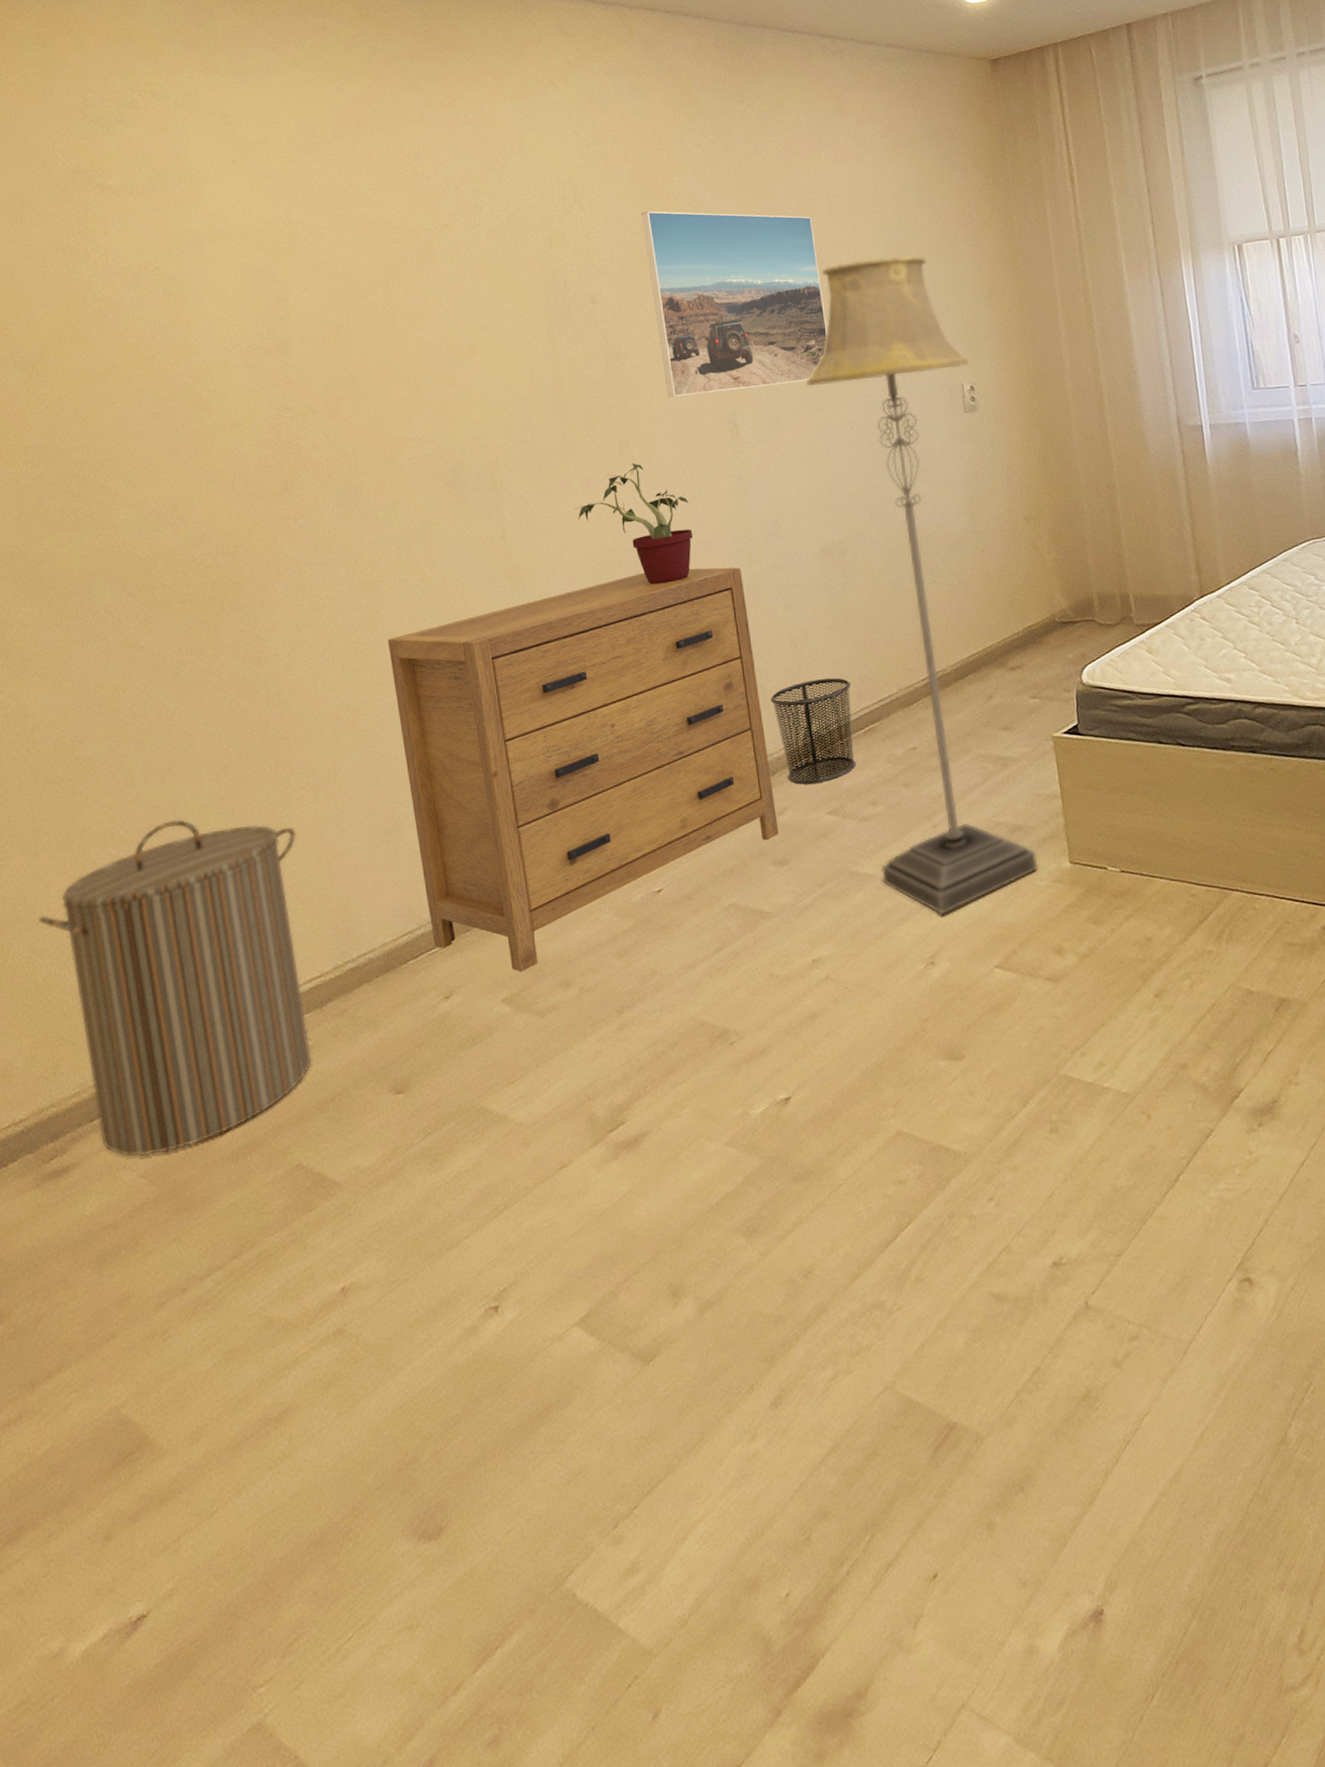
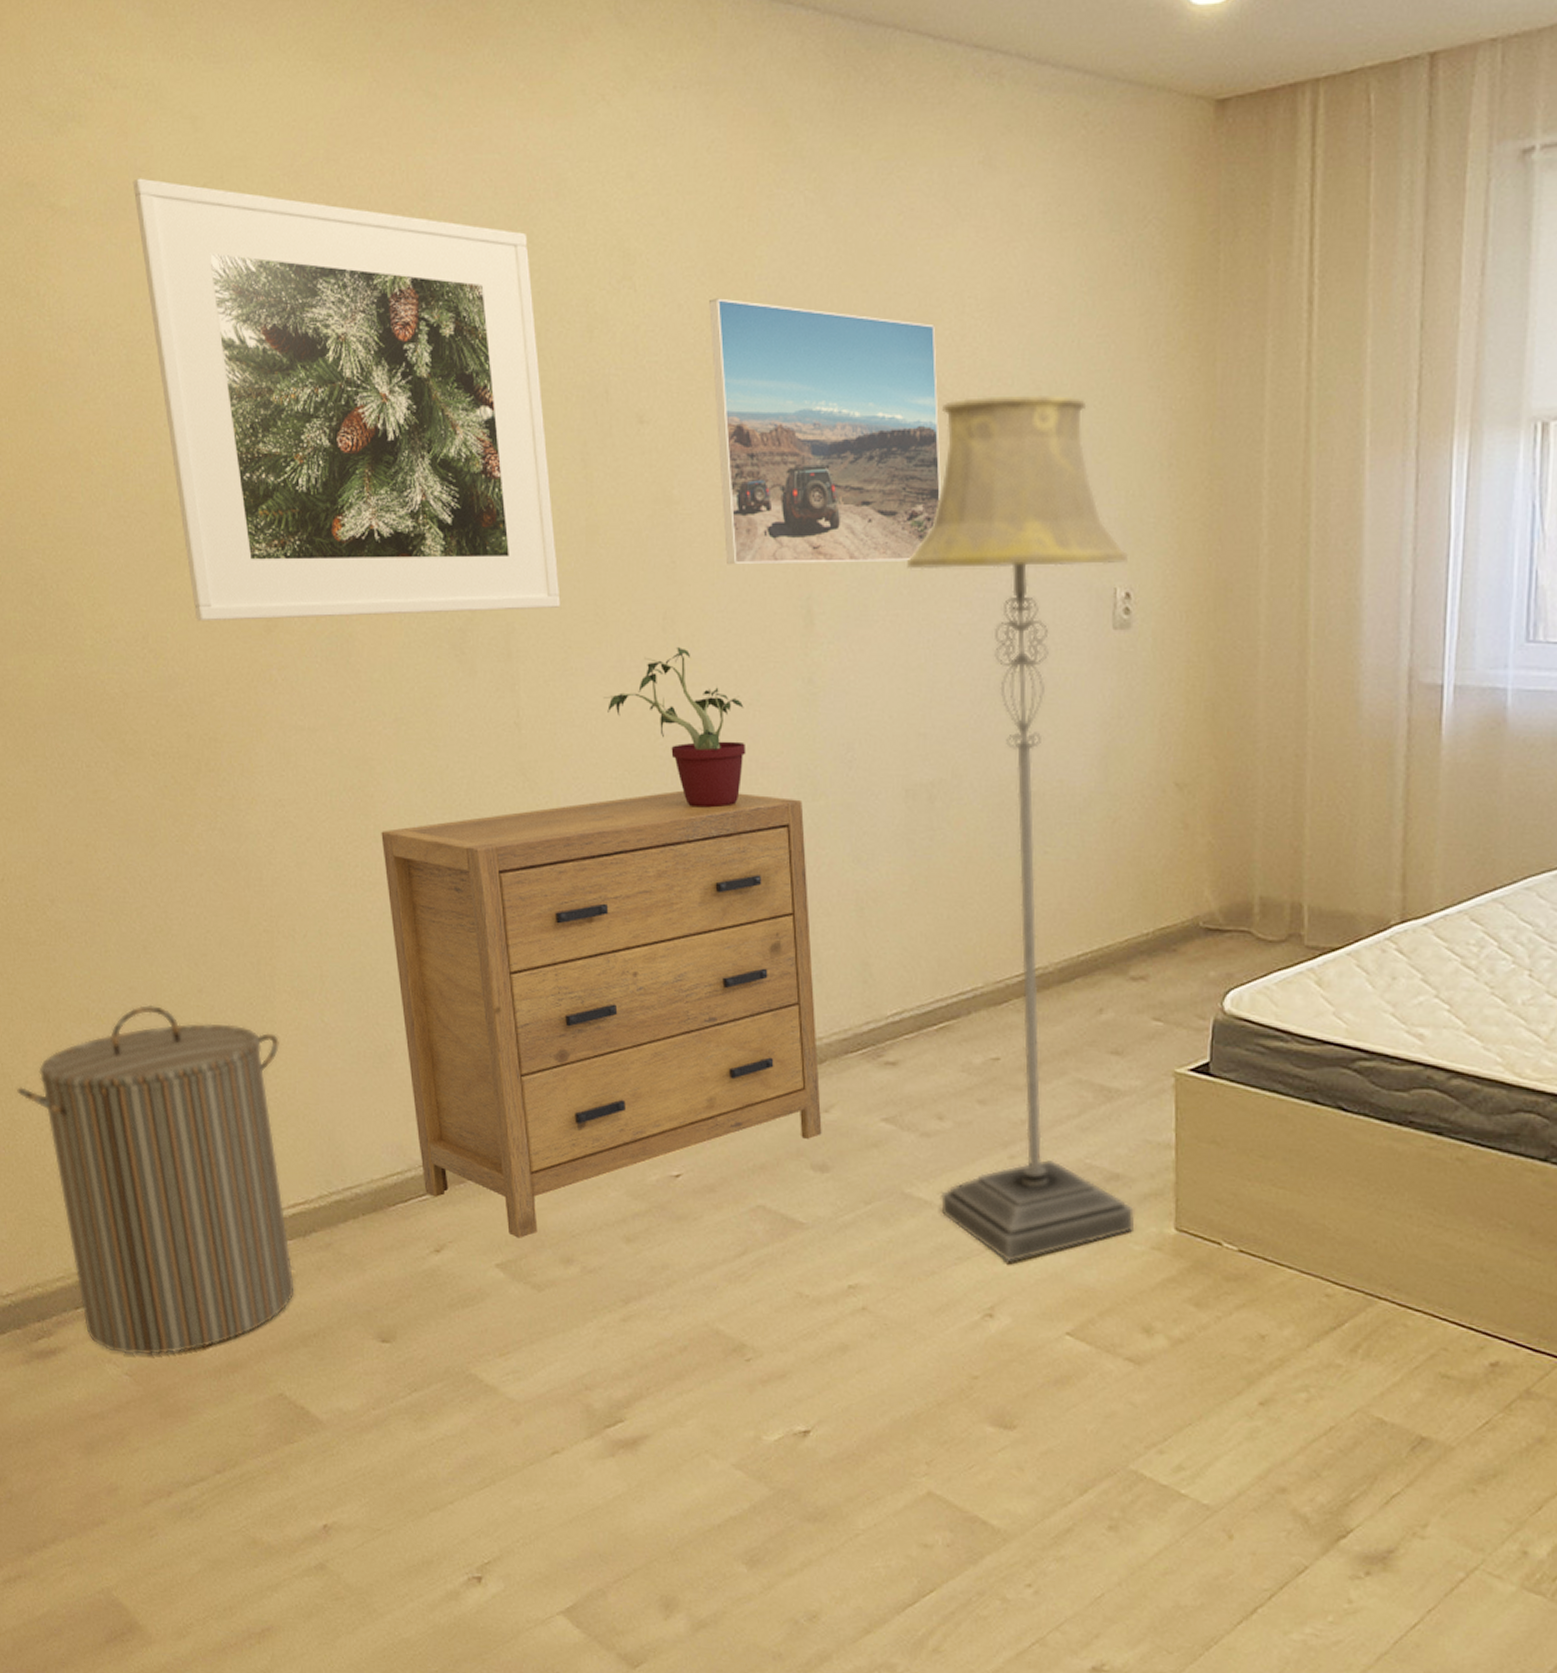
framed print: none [171,160,536,489] -> present [132,178,561,622]
waste bin: present [770,678,856,785] -> none [825,955,927,1082]

